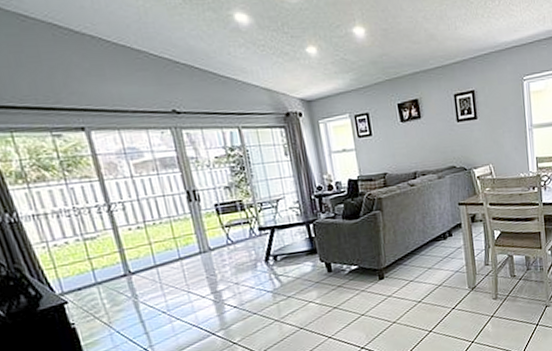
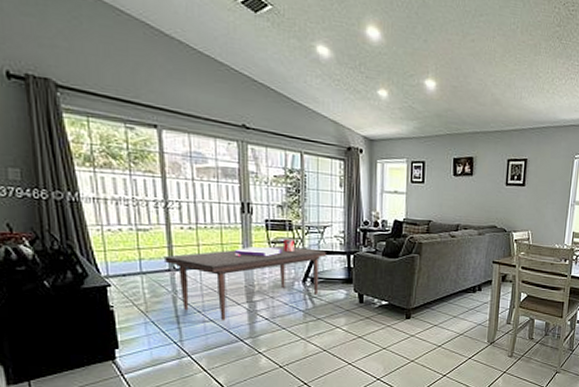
coffee table: none [118,219,285,318] -> present [165,238,327,321]

